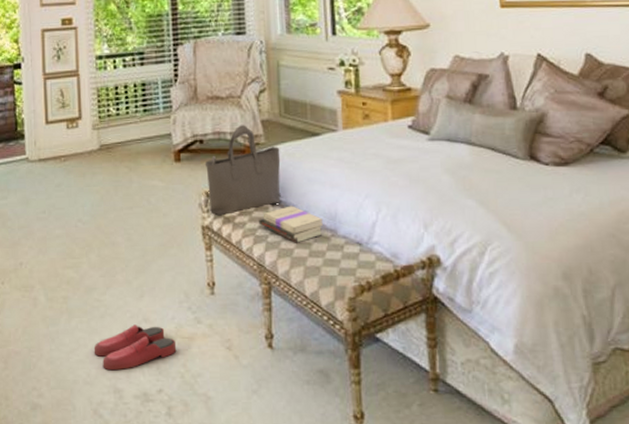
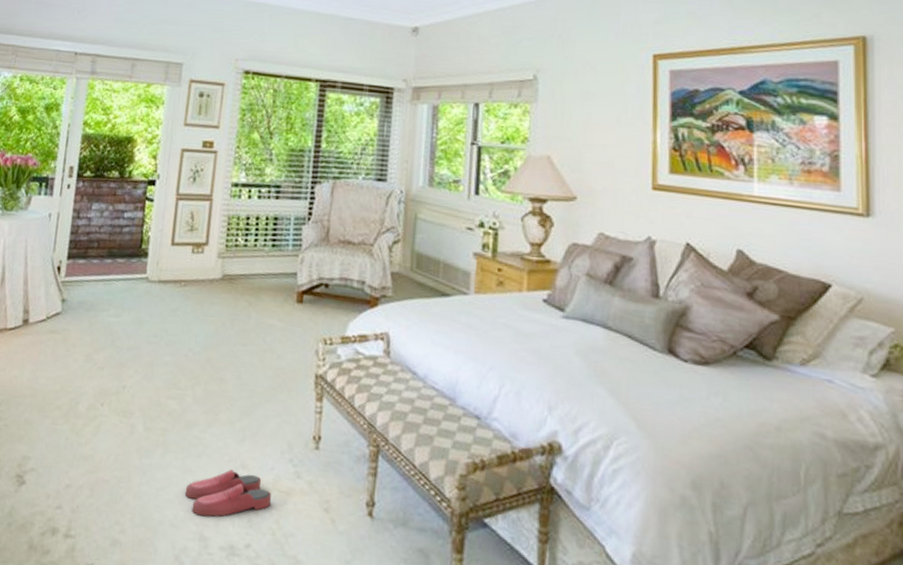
handbag: present [204,125,281,216] -> none [326,274,407,367]
books: present [259,206,323,244] -> none [375,366,442,409]

